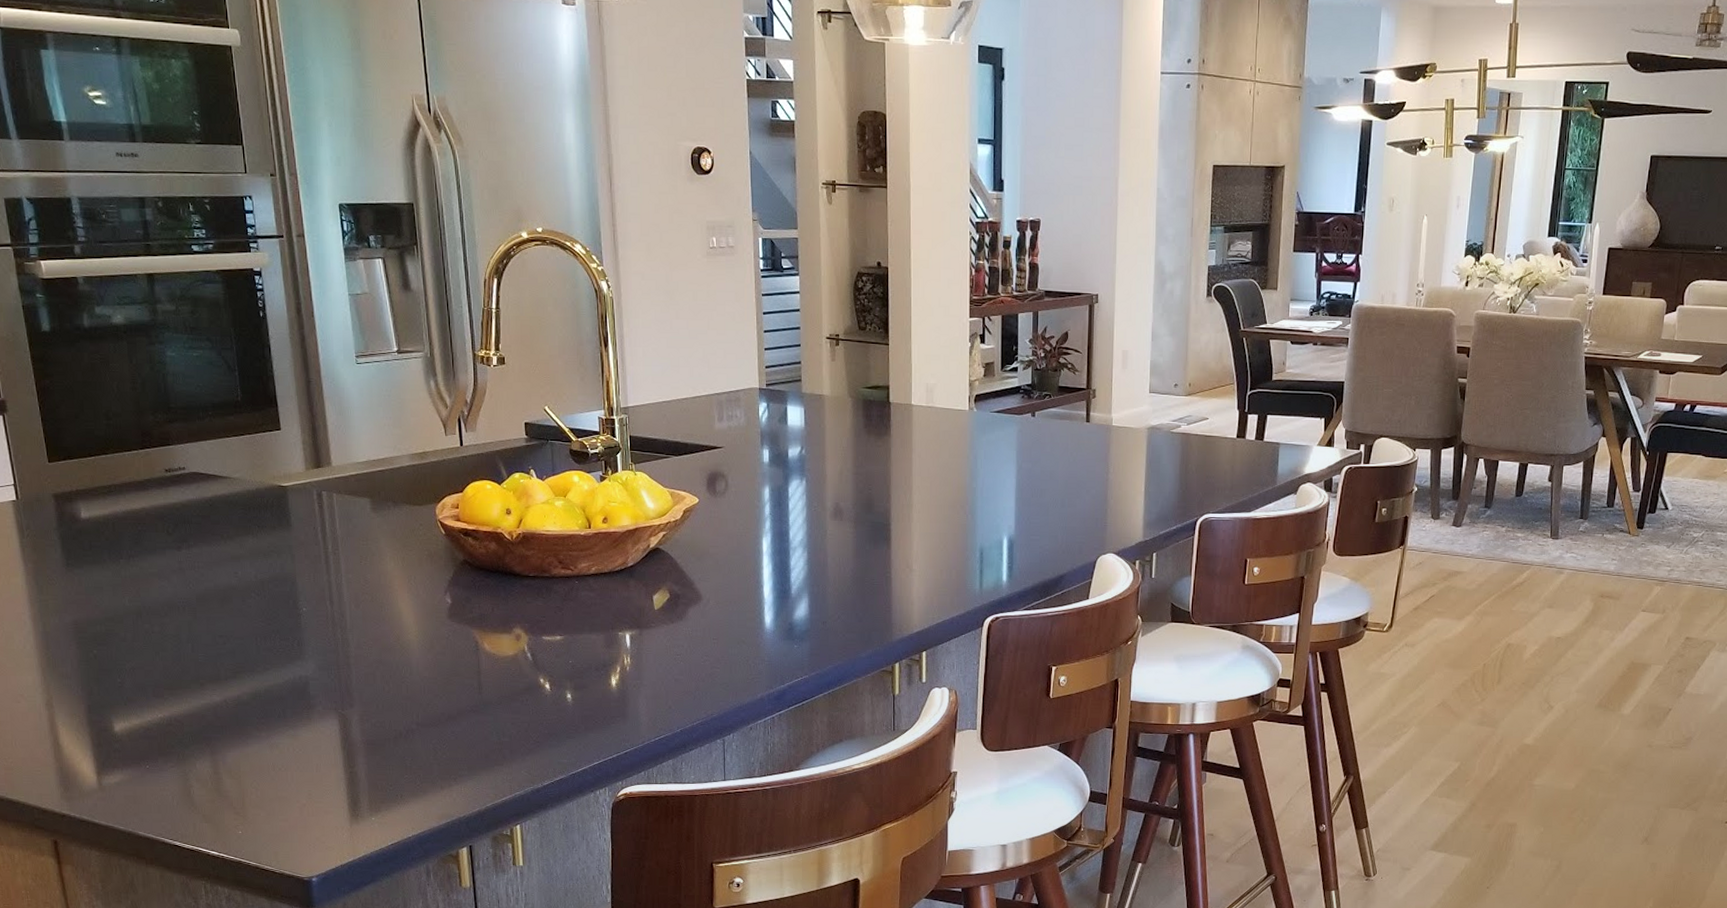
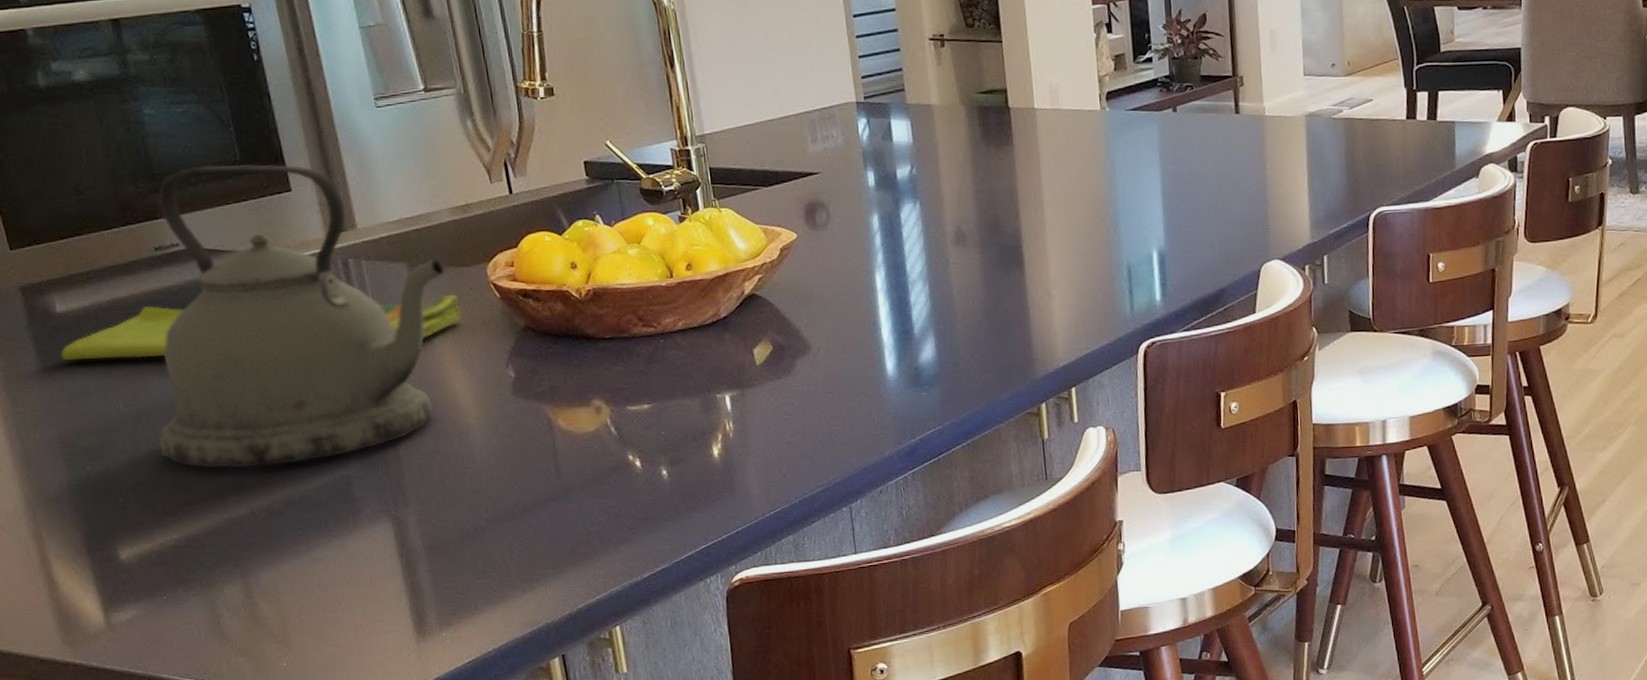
dish towel: none [81,519,413,564] -> present [61,294,463,360]
kettle: none [154,403,401,663] -> present [158,164,445,469]

